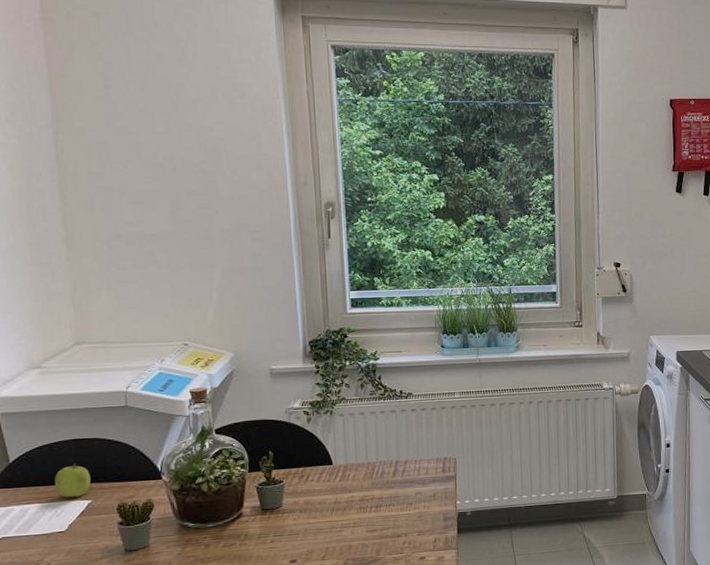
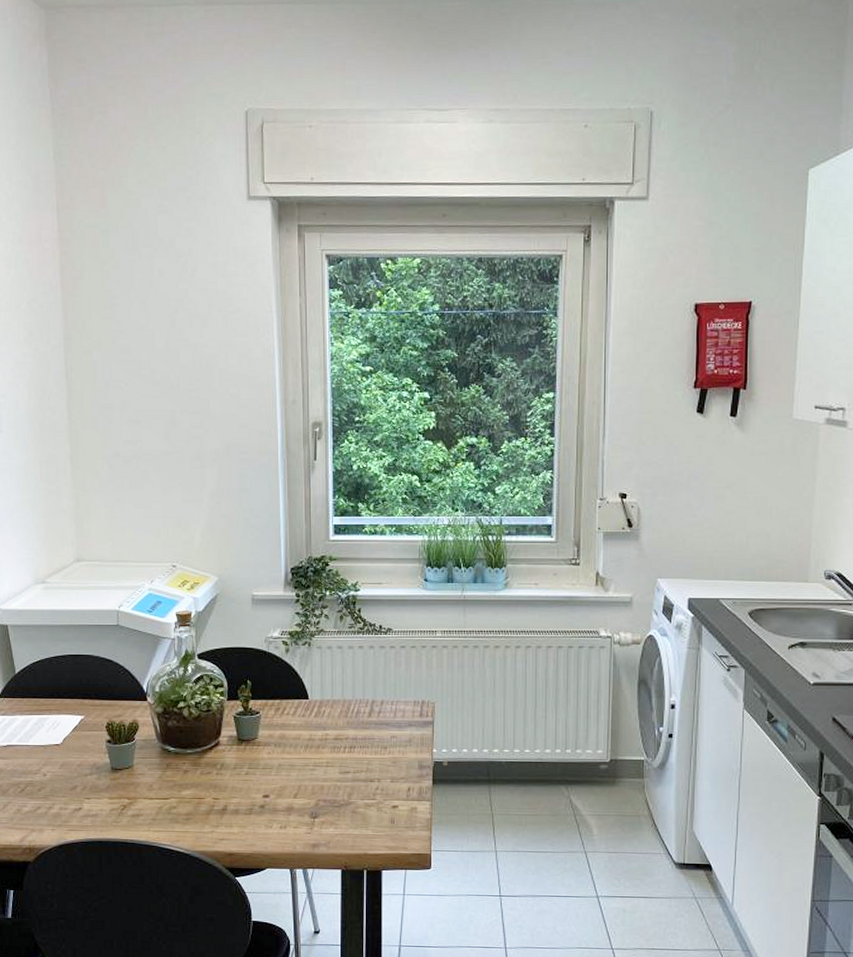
fruit: present [55,463,91,498] -> none [53,679,84,712]

